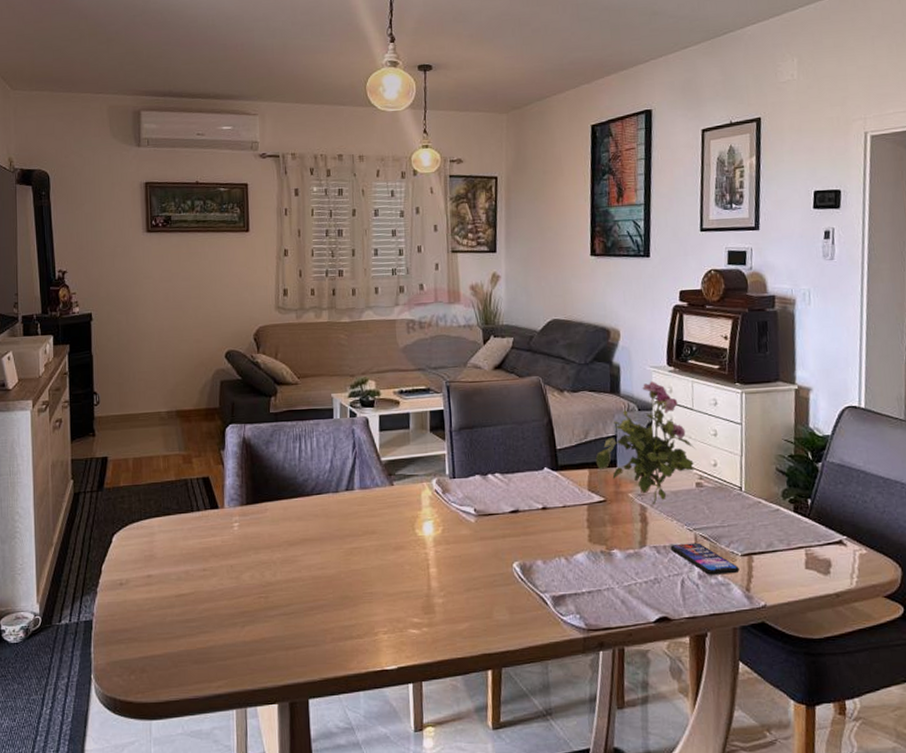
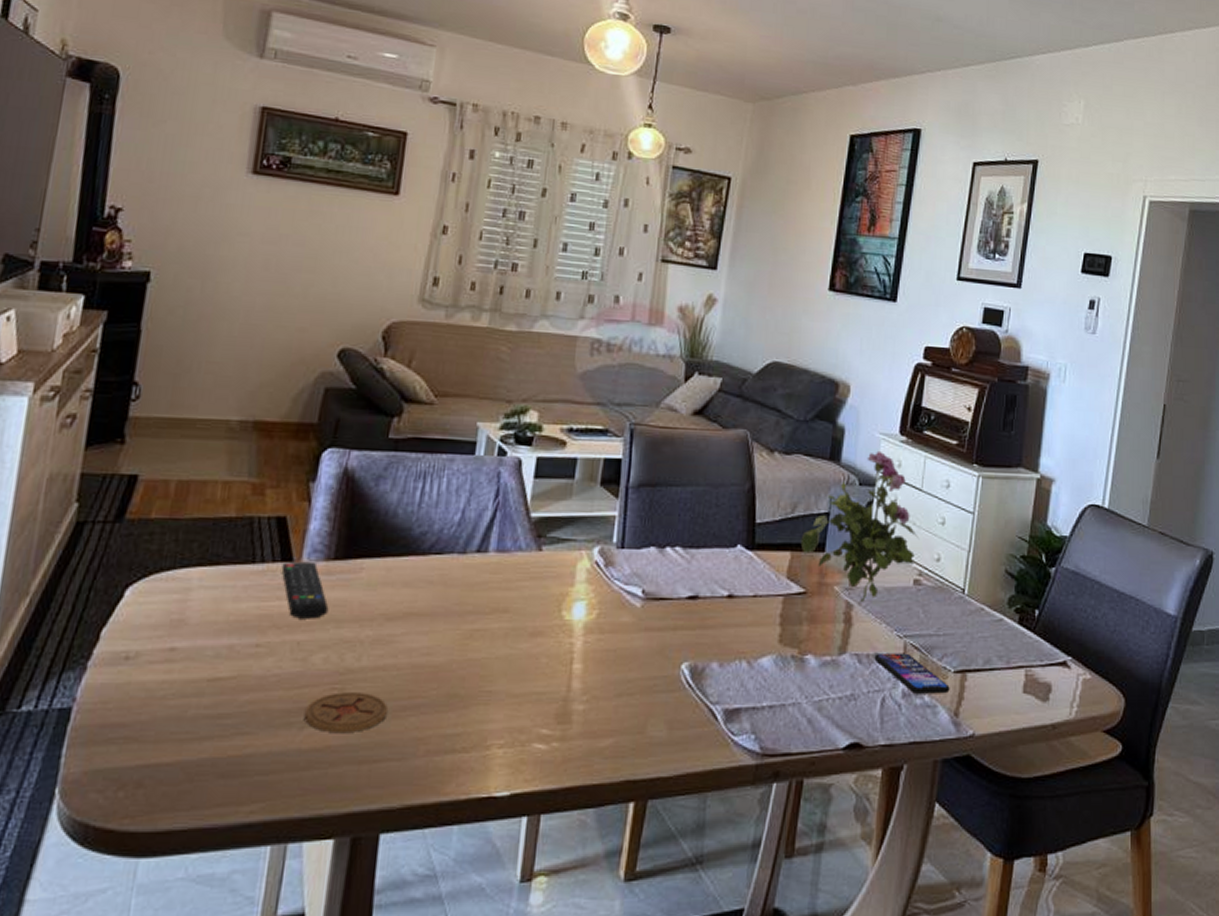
remote control: none [211,507,248,549] -> present [281,561,329,619]
coaster: none [243,599,301,628] -> present [304,692,389,732]

